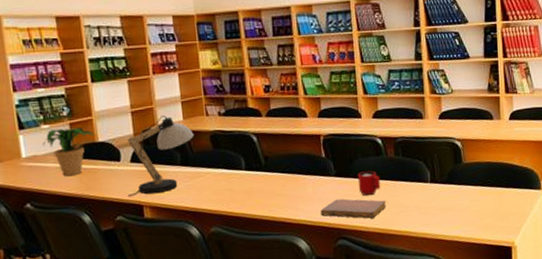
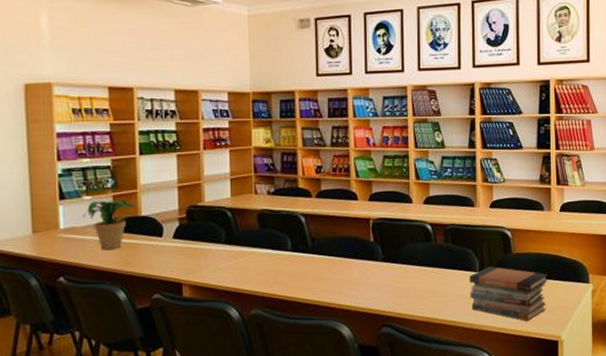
desk lamp: present [127,116,194,196] -> none [166,192,241,274]
notebook: present [320,198,386,219] -> none [365,284,433,306]
mug: present [357,171,381,196] -> none [405,257,429,283]
book stack: none [421,177,500,229] -> present [469,266,549,321]

